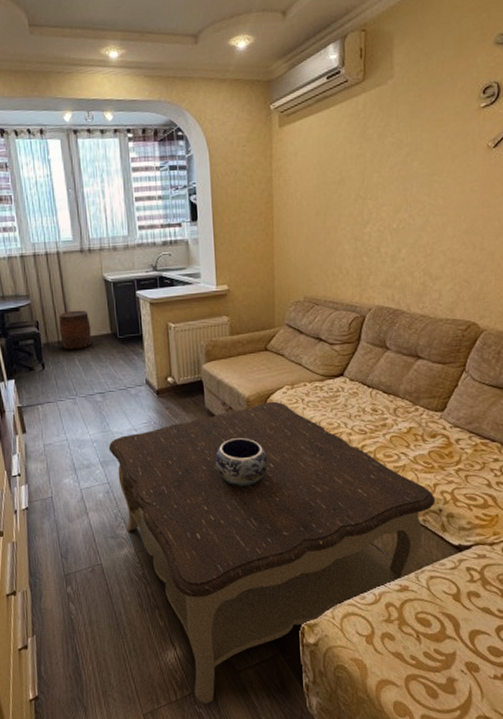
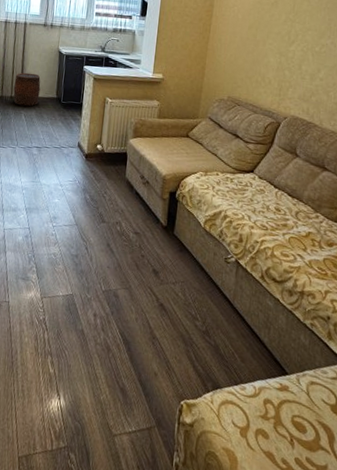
coffee table: present [108,401,436,704] -> none [35,183,325,461]
decorative bowl: present [215,438,268,486] -> none [125,210,174,257]

